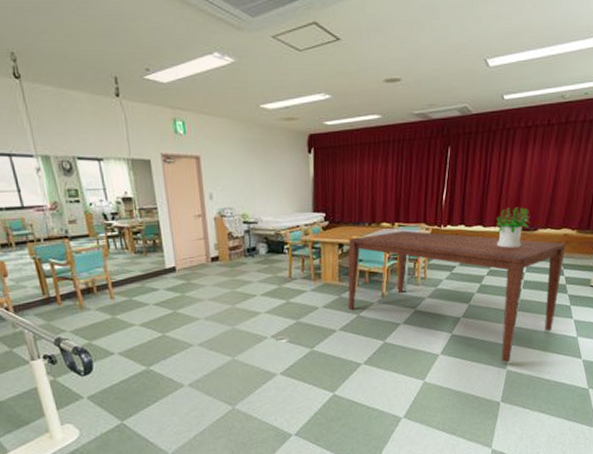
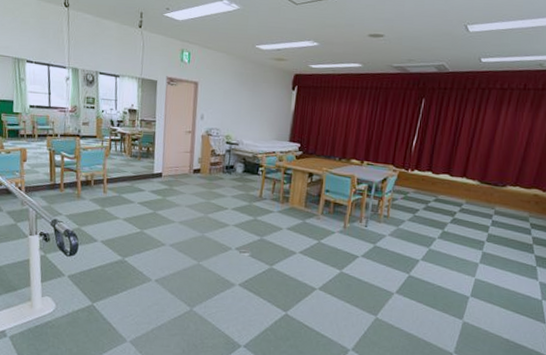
dining table: present [348,230,566,363] -> none [311,169,535,314]
potted plant: present [497,207,530,248] -> none [463,161,499,200]

